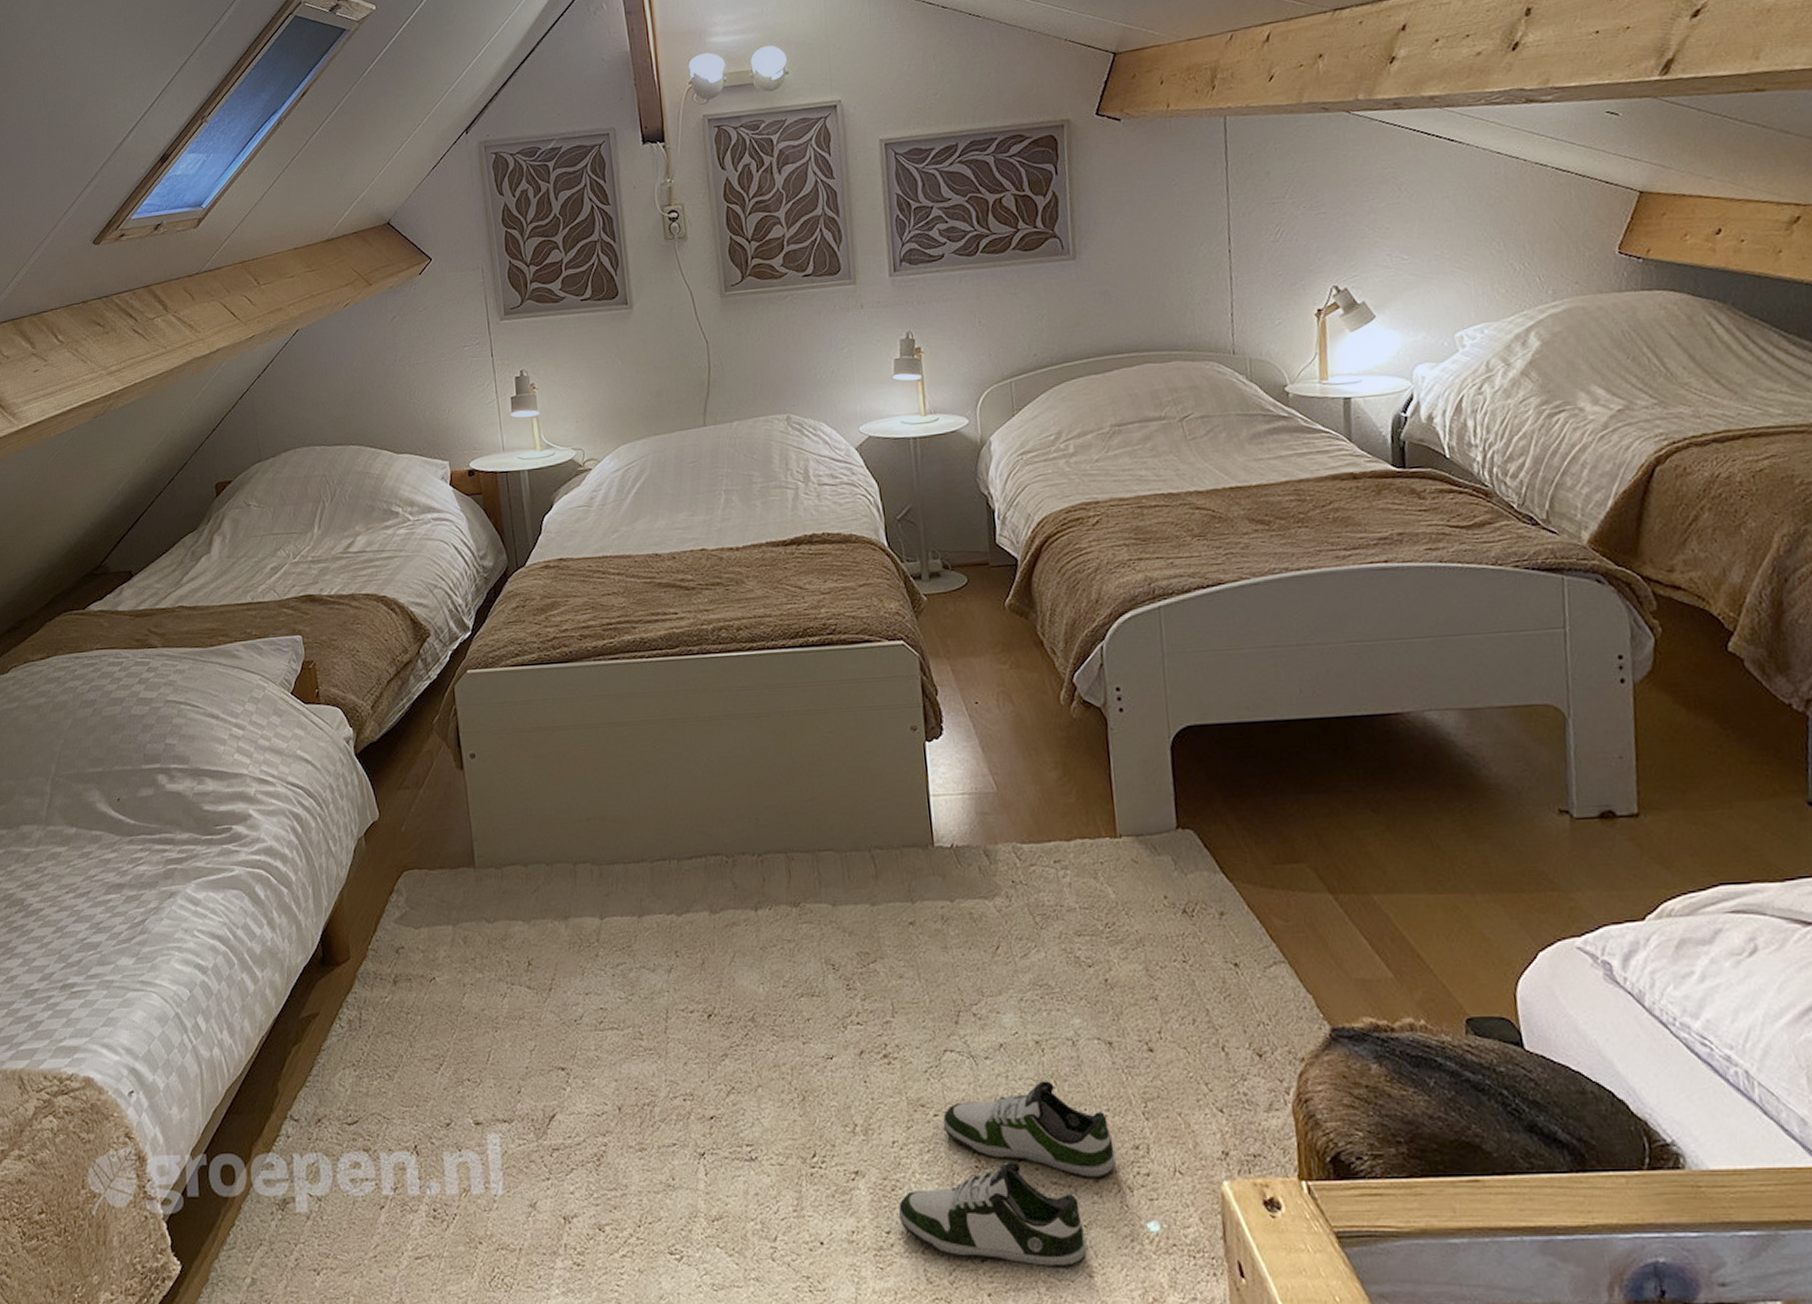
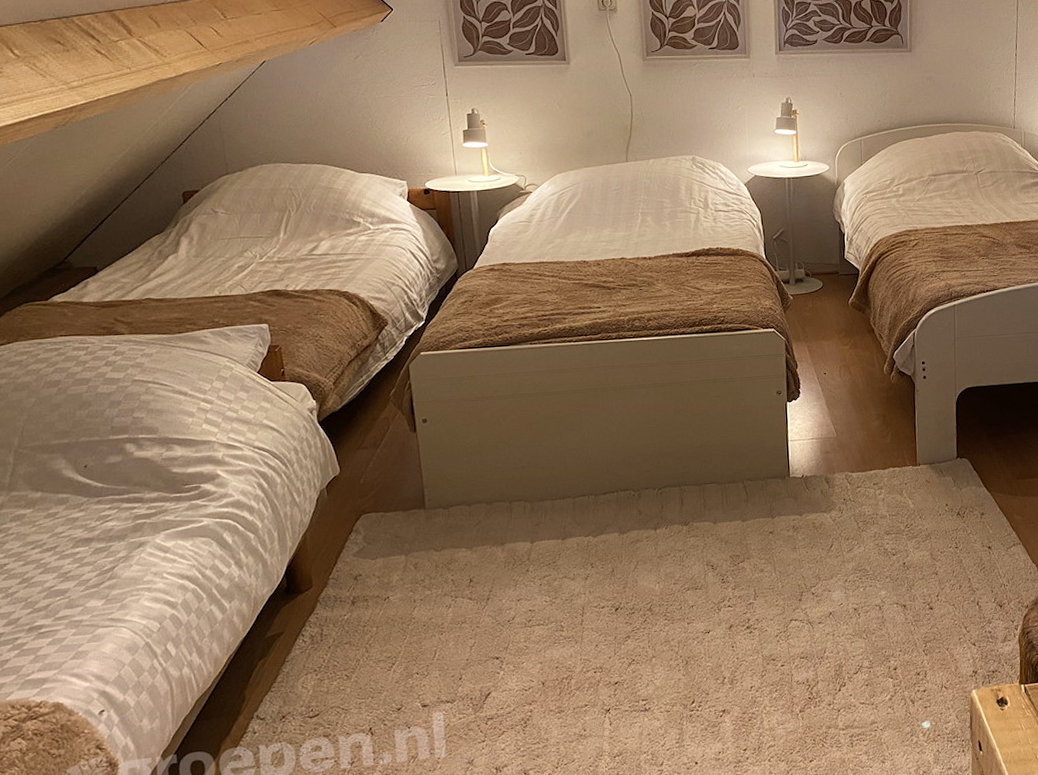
shoe: present [898,1081,1116,1269] -> none [752,635,904,761]

